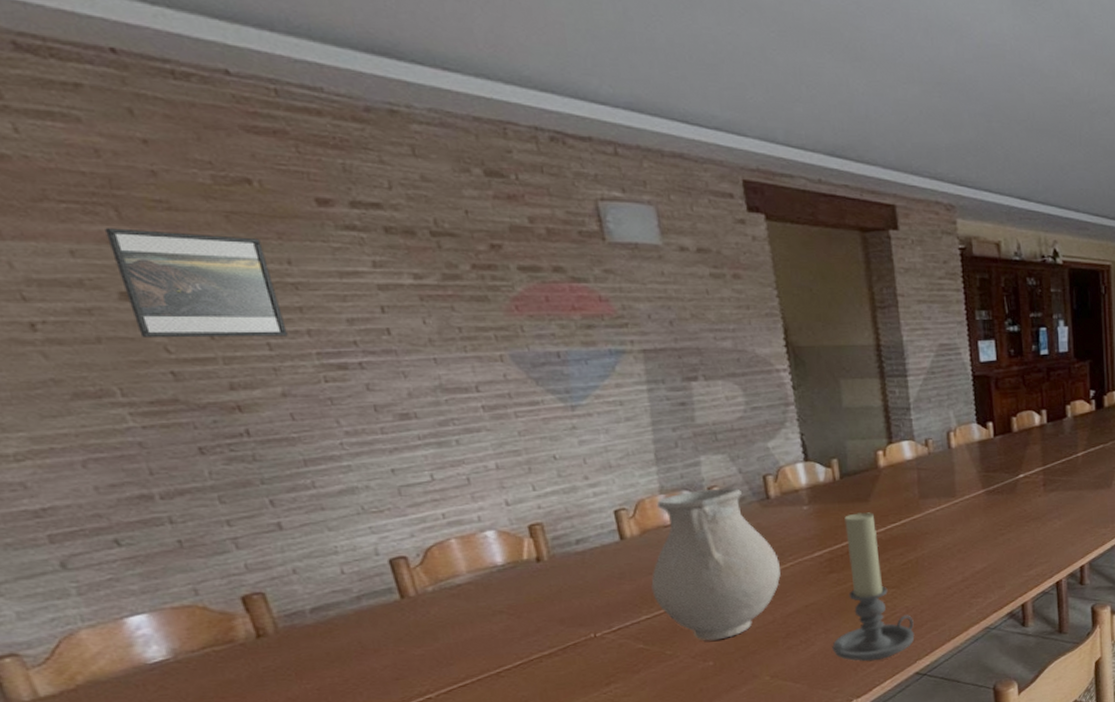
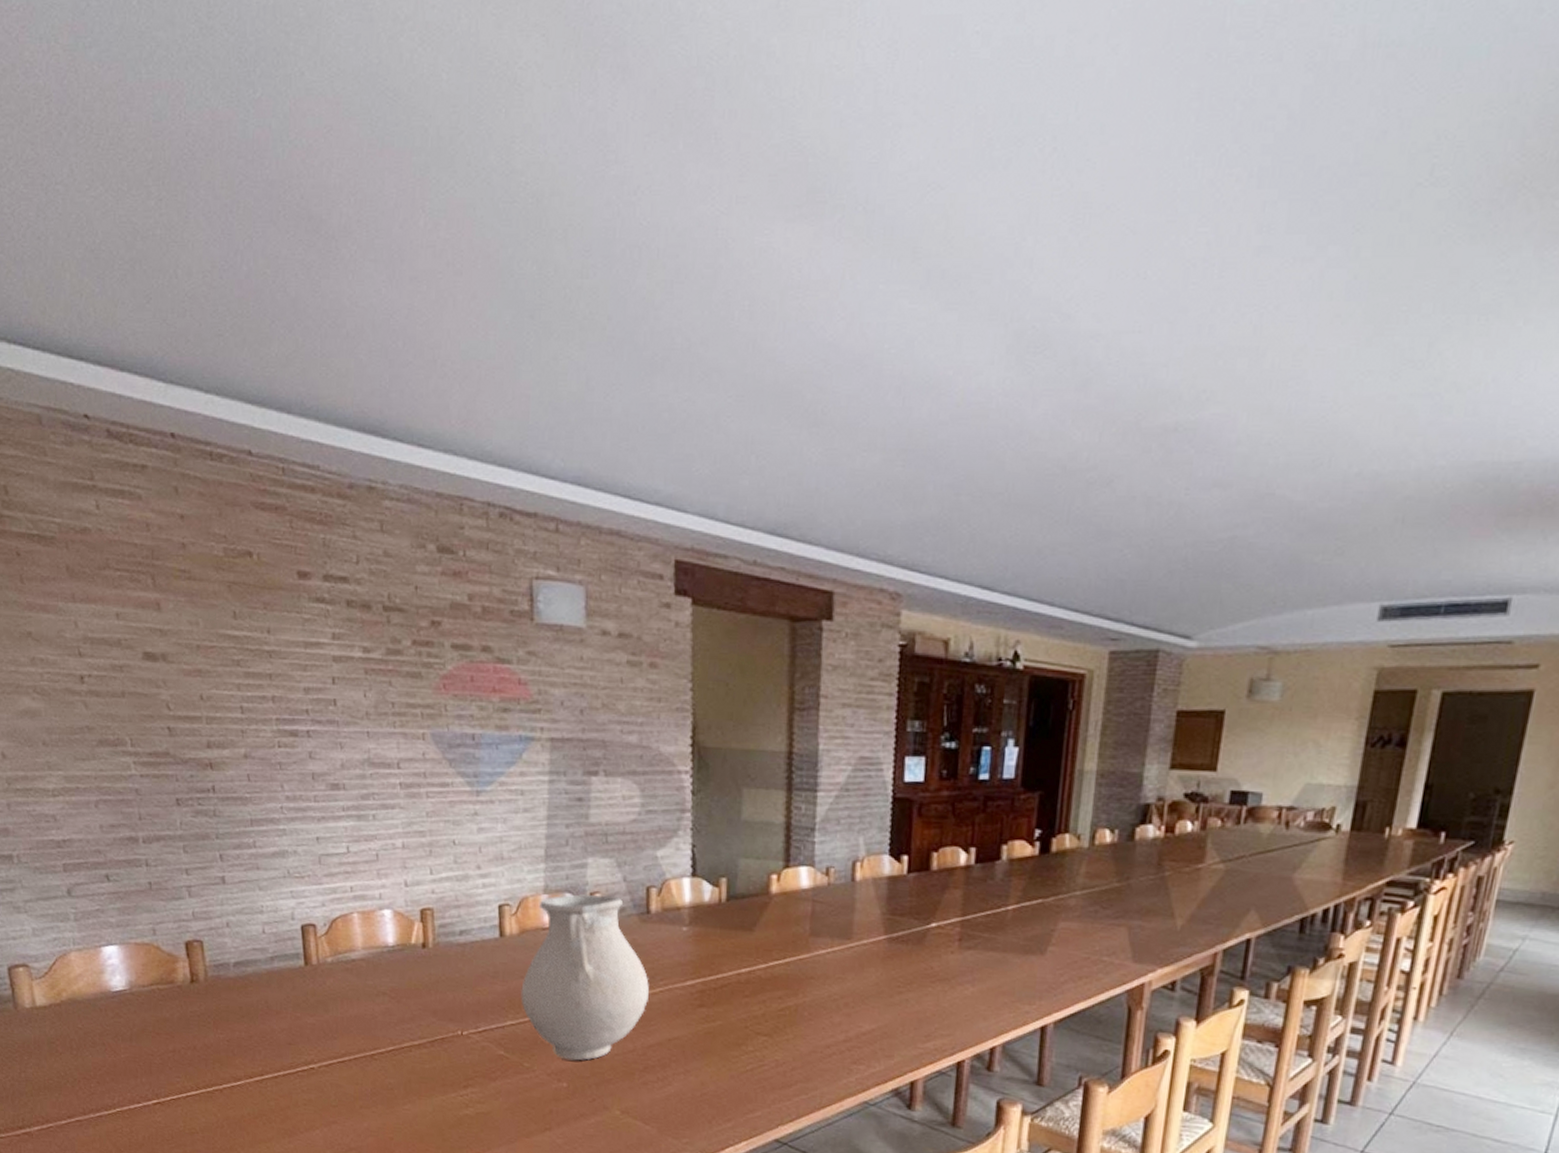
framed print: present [105,228,288,338] -> none [143,594,257,701]
candle holder: present [832,512,915,662] -> none [689,942,782,1117]

